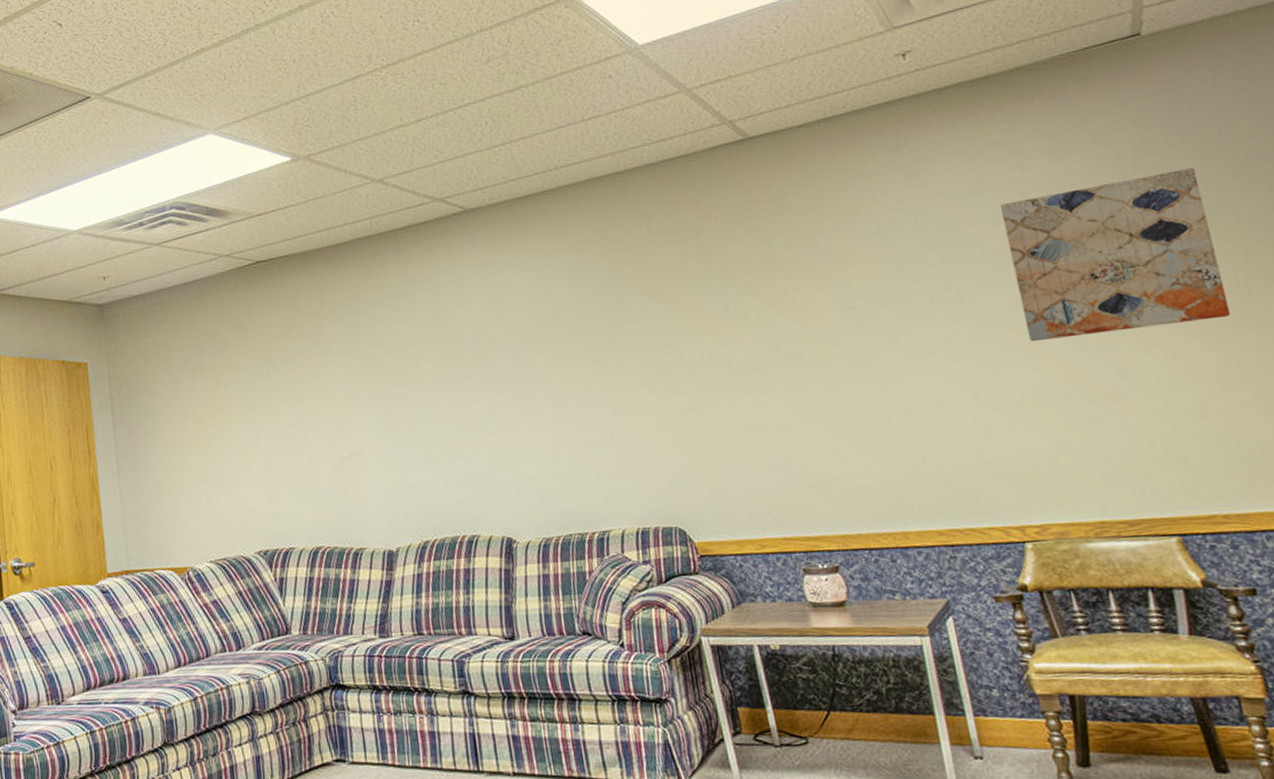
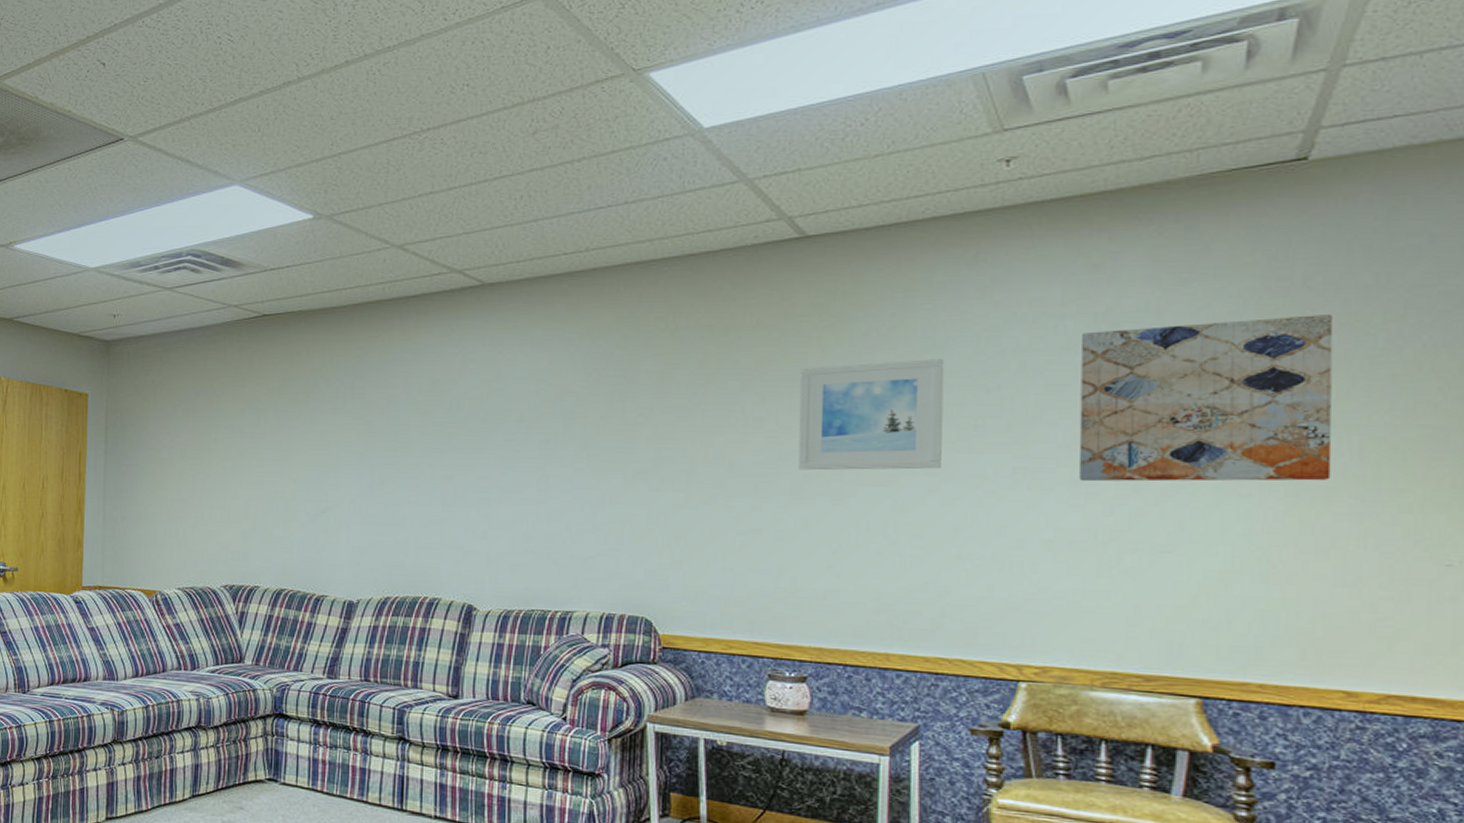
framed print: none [770,241,911,361] -> present [797,359,945,471]

